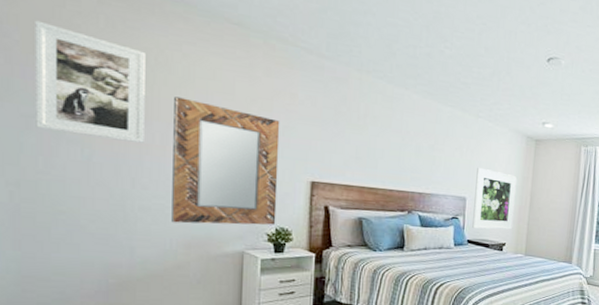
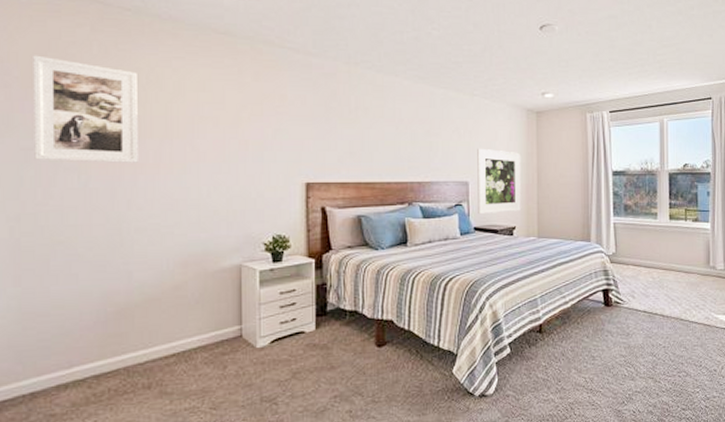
home mirror: present [172,96,280,225] -> none [166,112,273,242]

